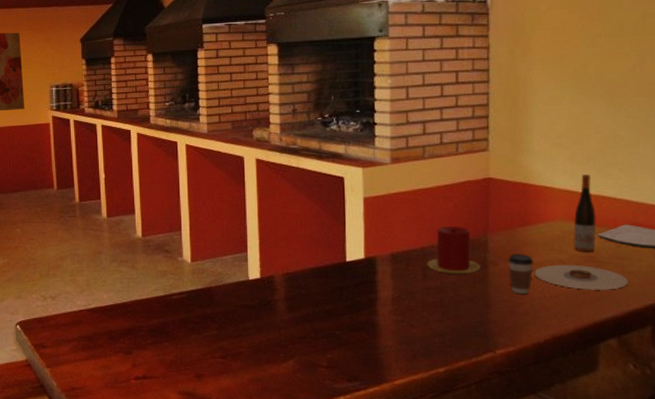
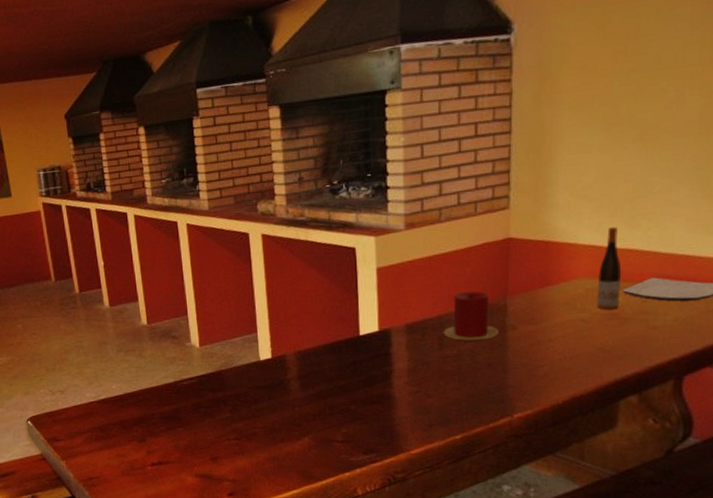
coffee cup: present [508,254,534,295] -> none [528,316,554,357]
plate: present [534,264,628,290] -> none [554,323,652,348]

